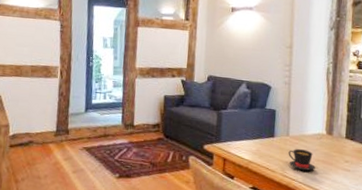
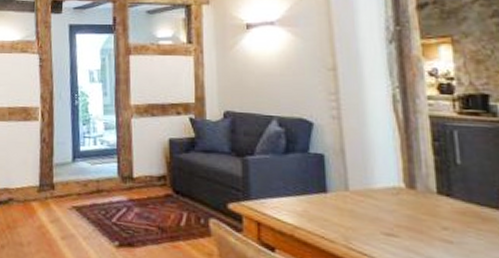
teacup: present [288,149,315,171] -> none [351,209,396,242]

